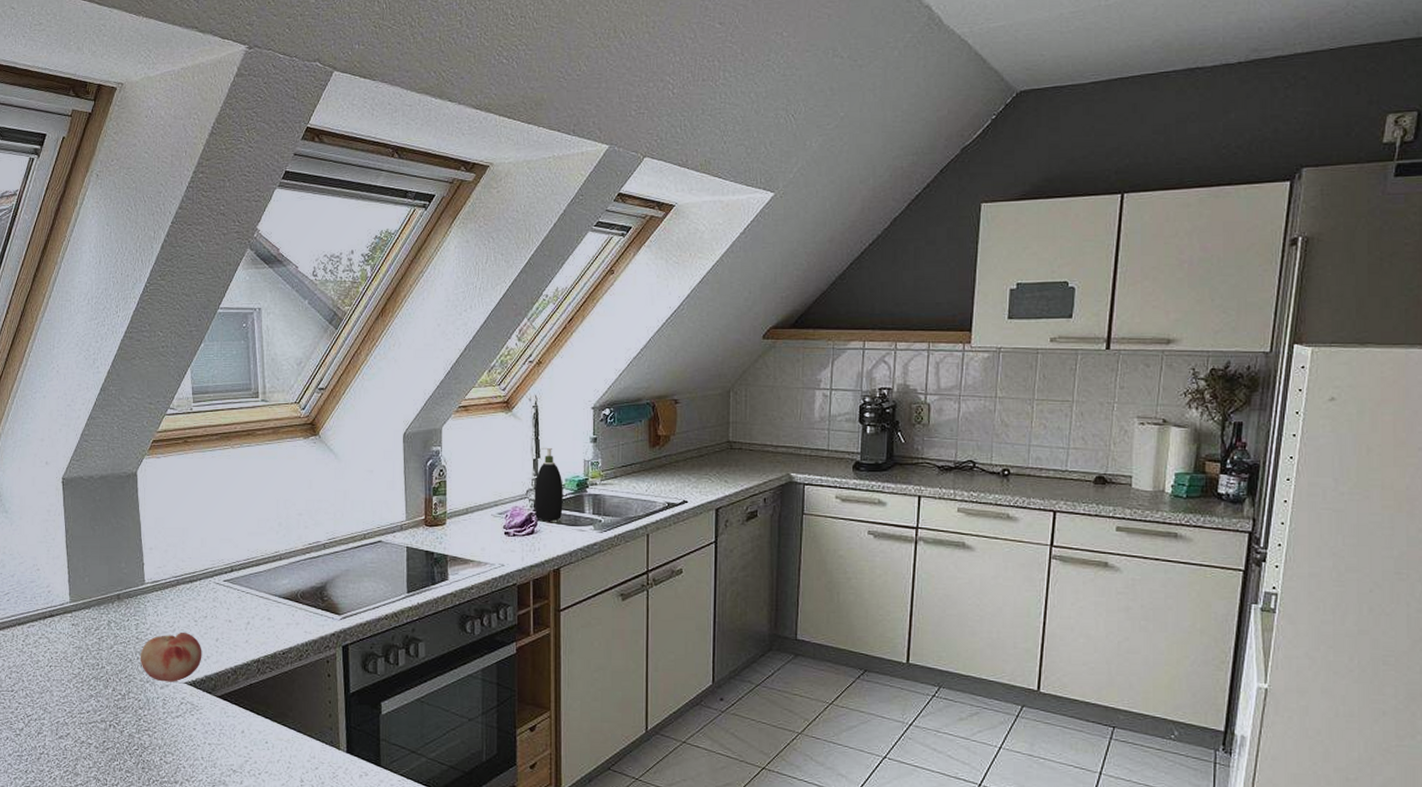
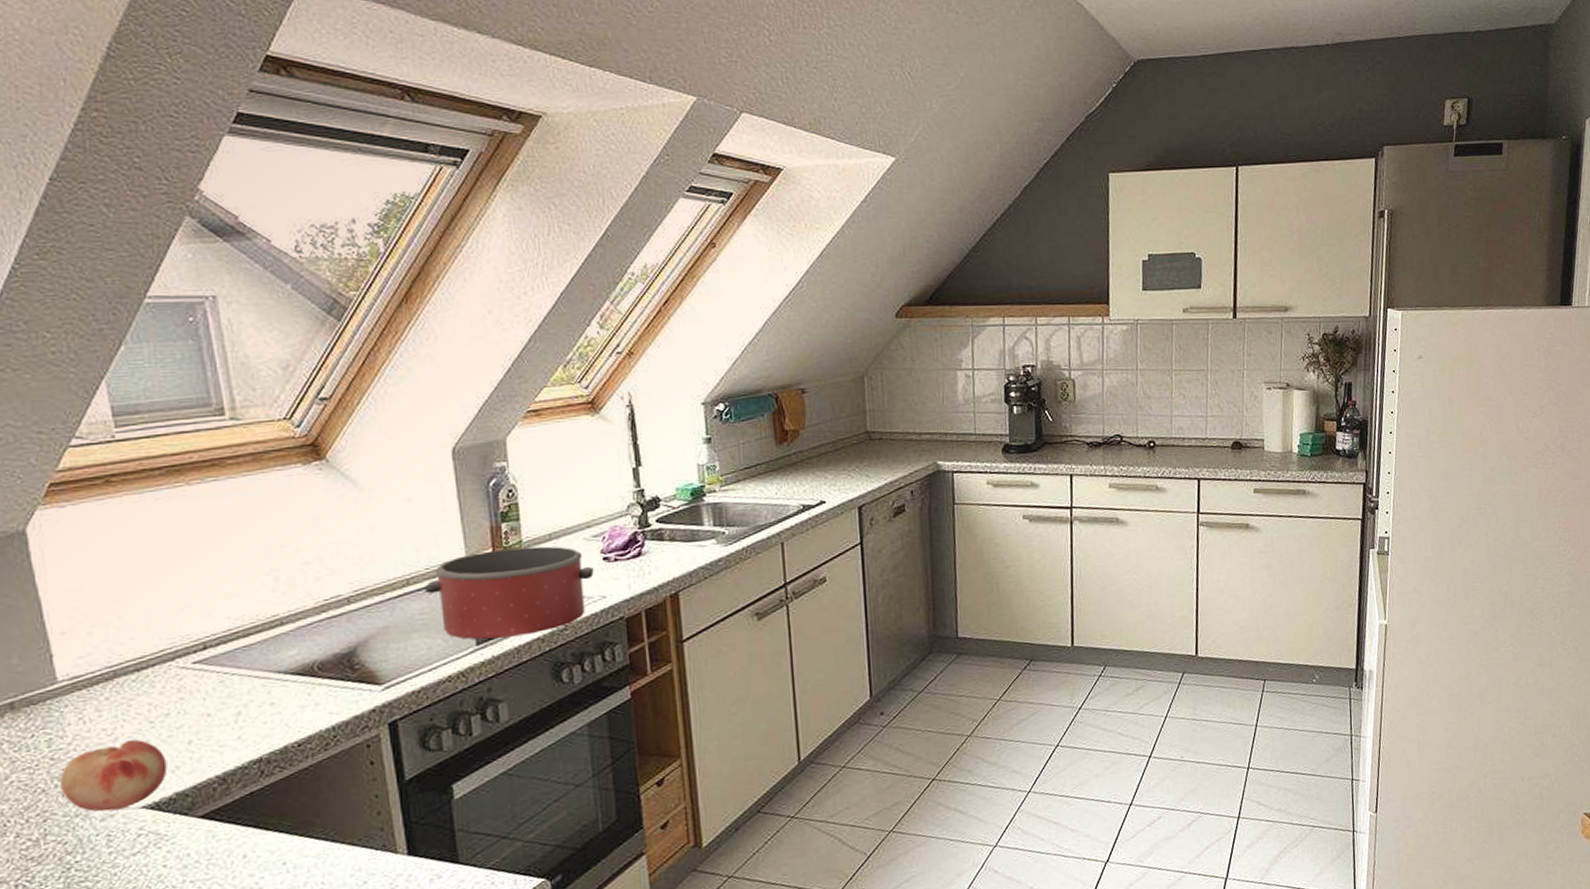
cooking pot: none [376,518,497,590] -> present [425,546,594,640]
soap dispenser: present [534,447,563,521] -> none [637,452,676,539]

